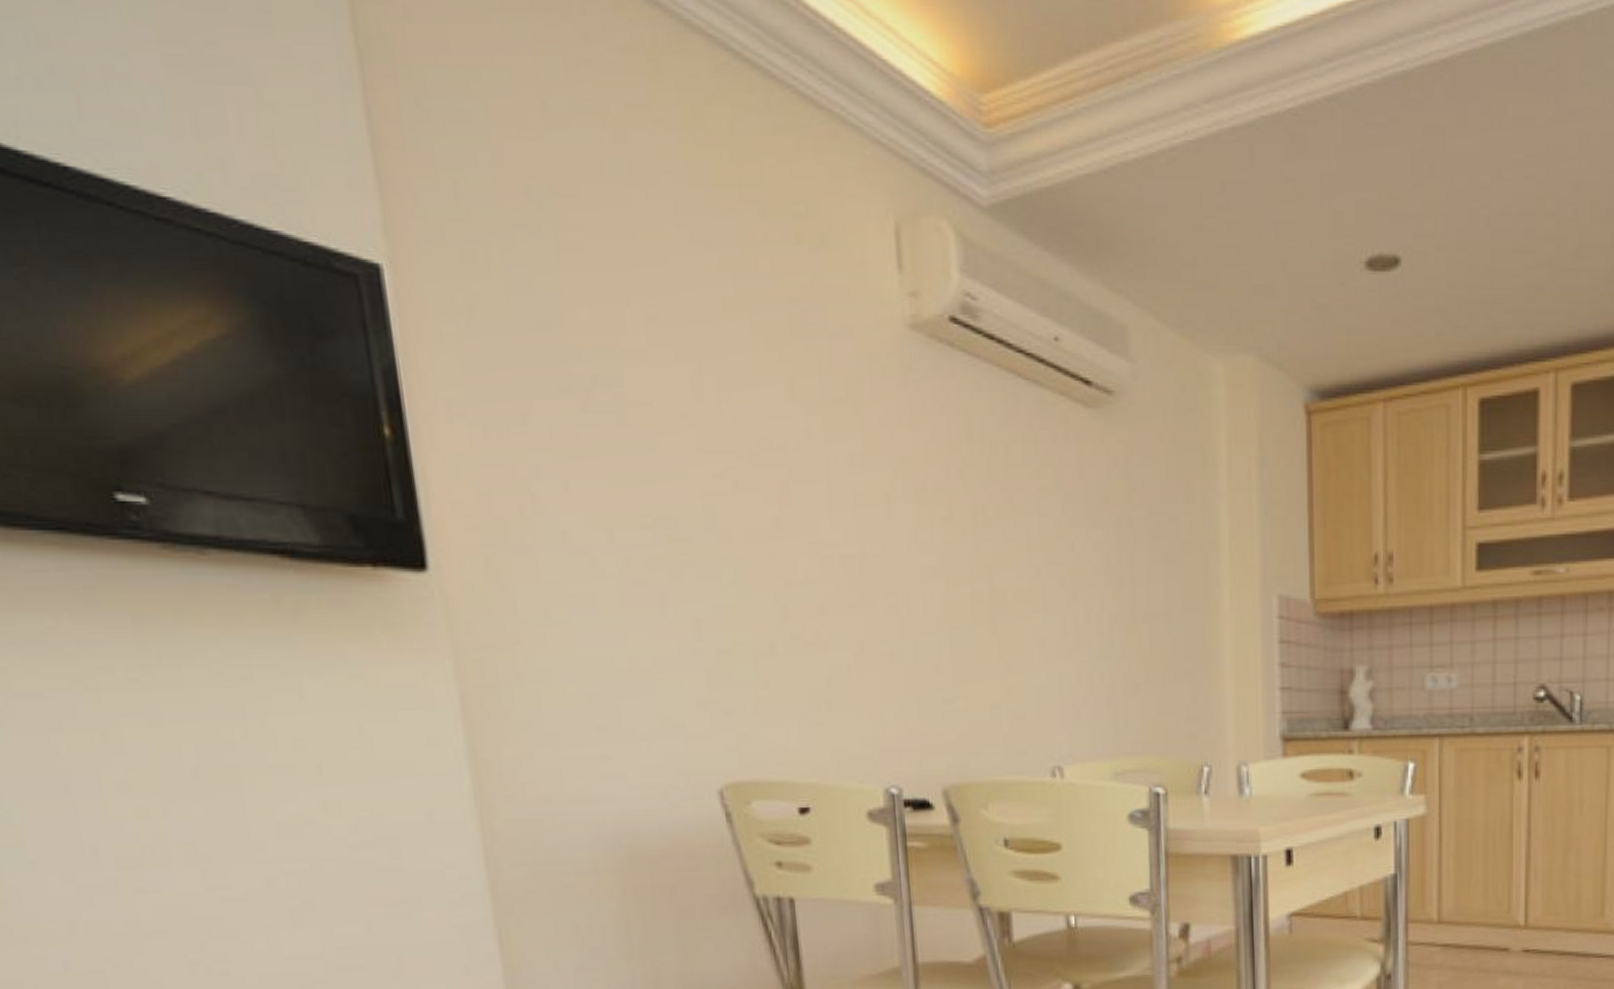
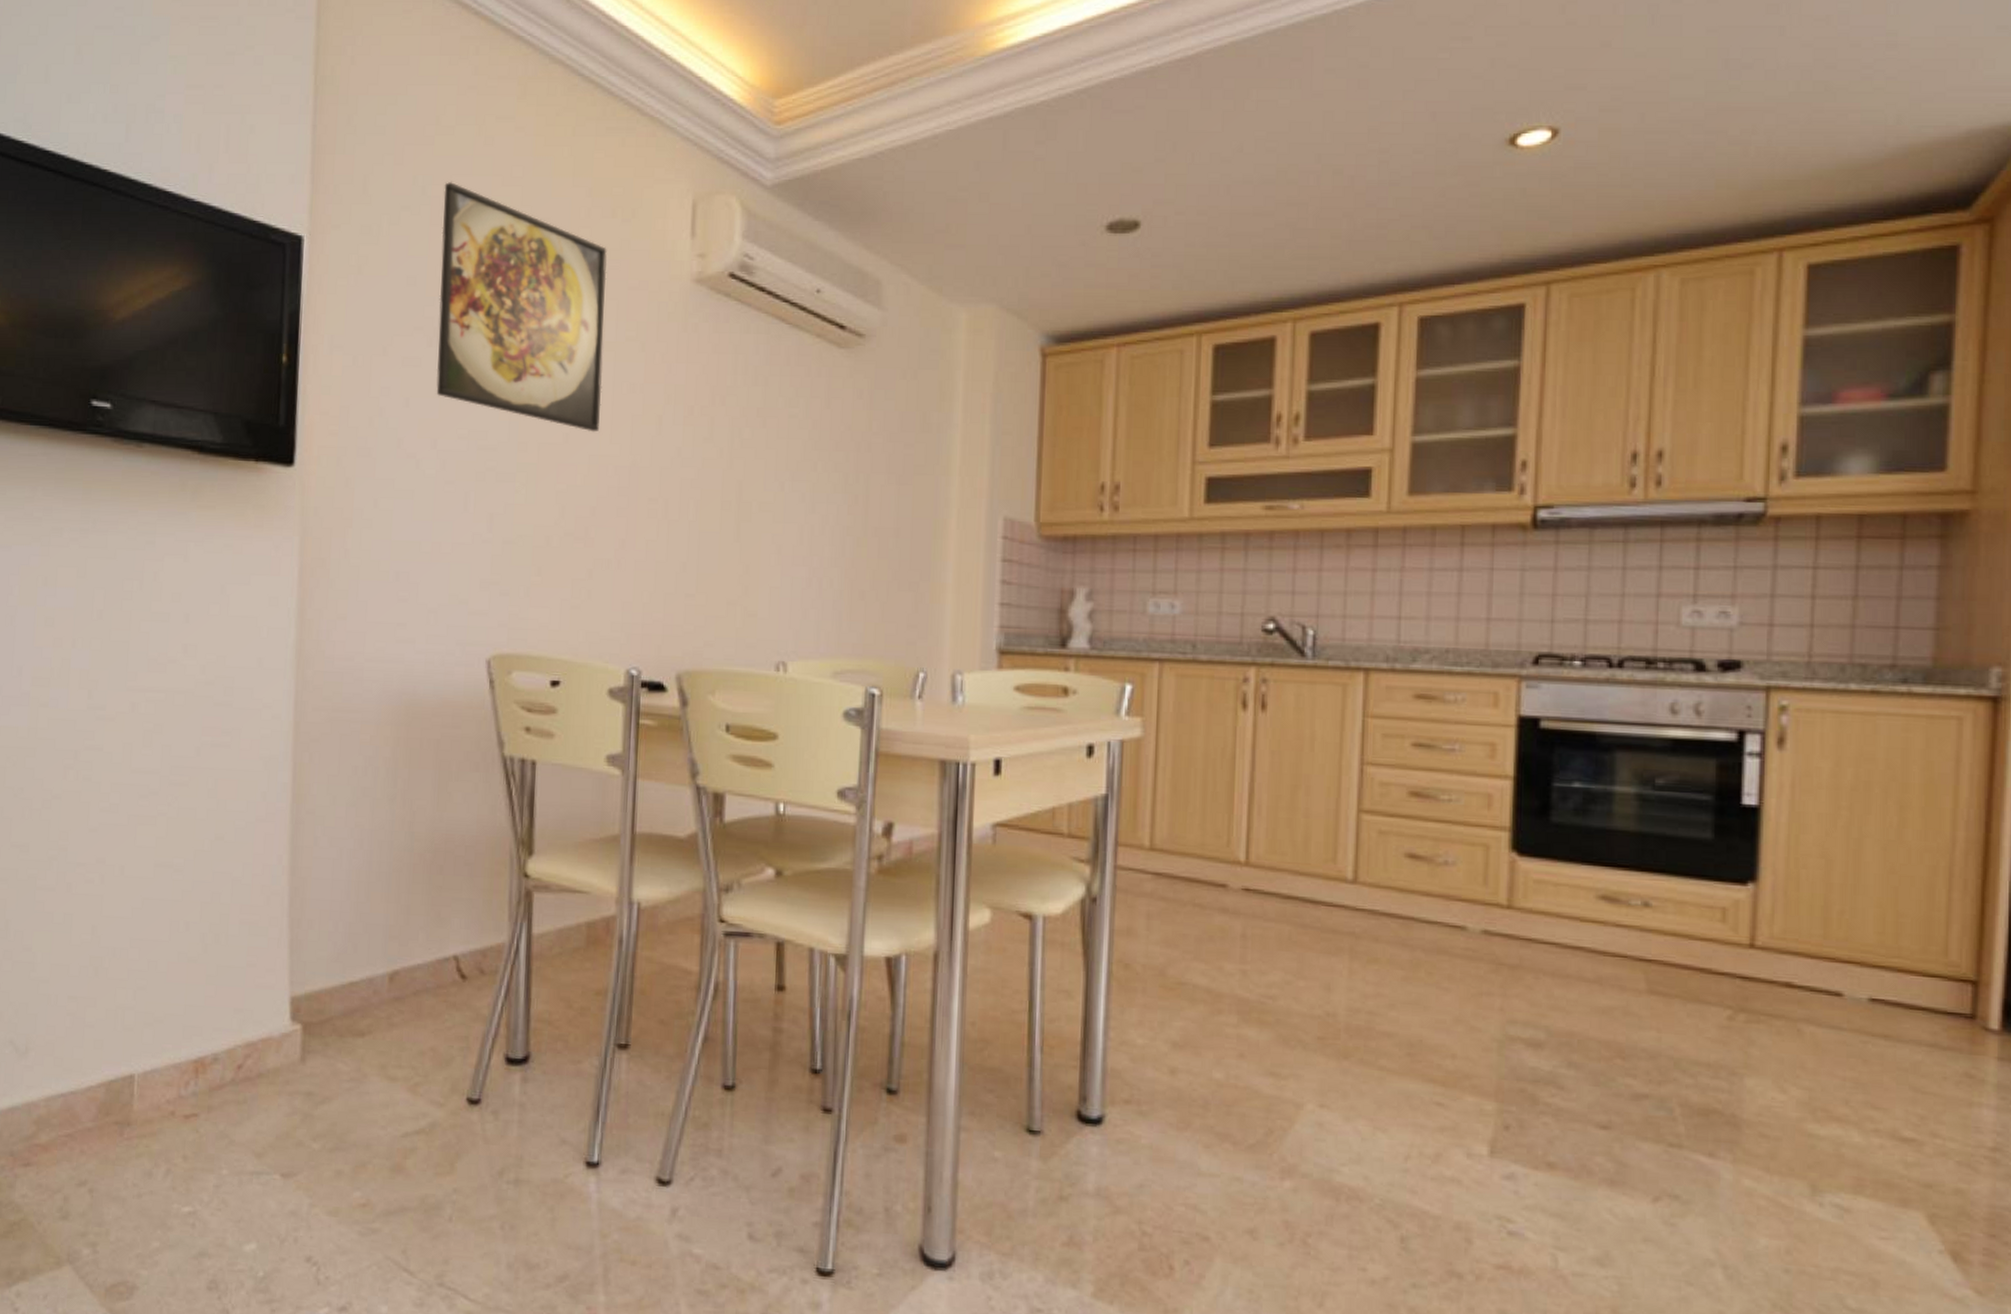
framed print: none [568,191,816,516] -> present [436,181,607,432]

